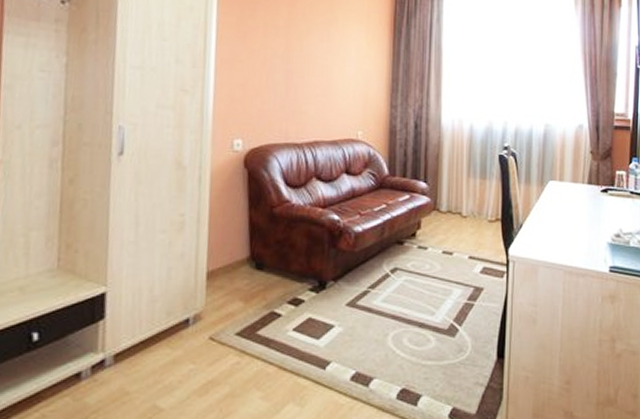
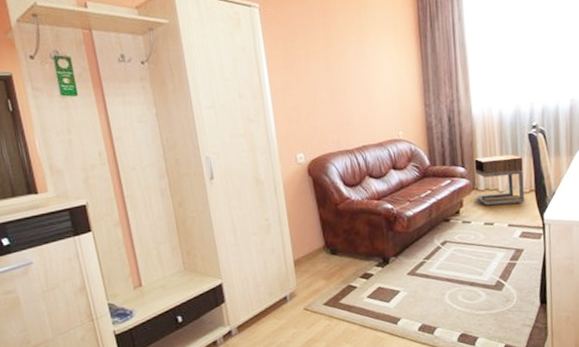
nightstand: none [437,173,490,232] -> present [474,154,525,206]

